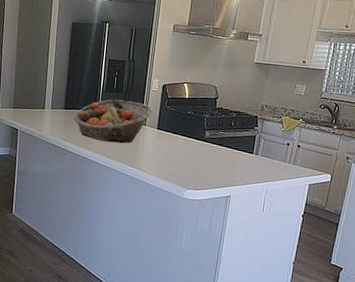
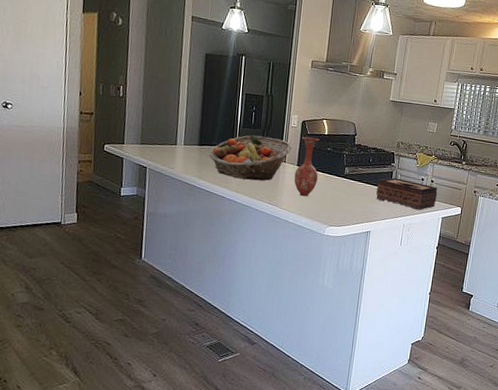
vase: none [153,100,180,160] -> present [294,136,319,197]
tissue box: none [237,142,305,177] -> present [376,177,438,211]

